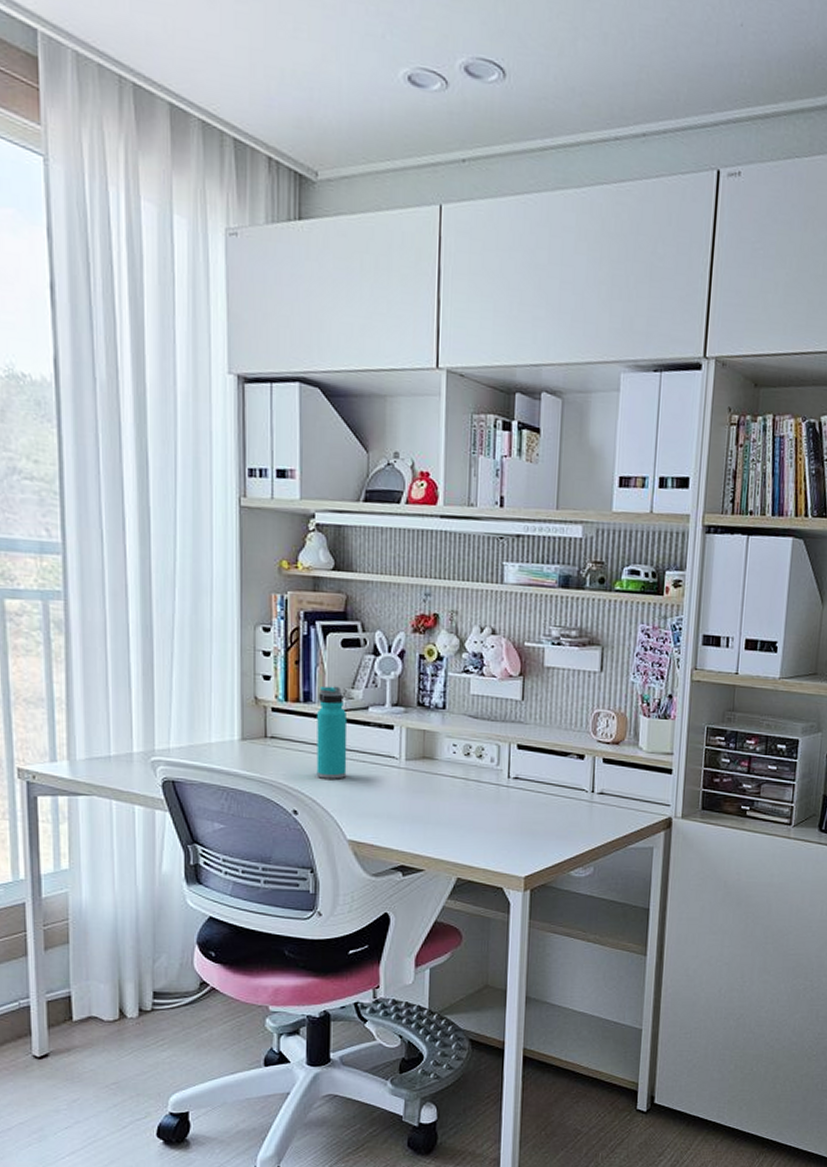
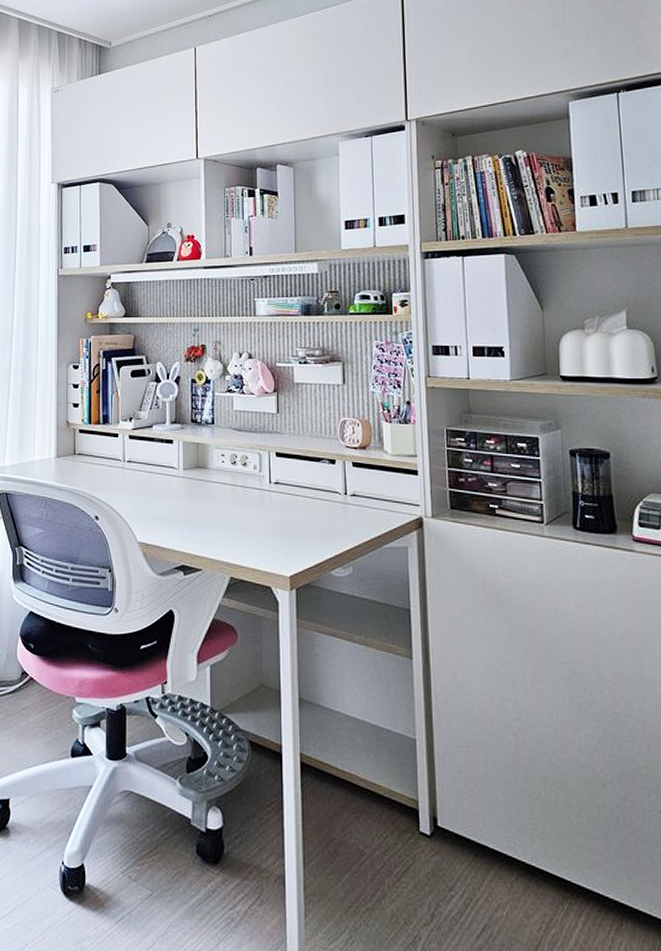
water bottle: present [316,685,348,779] -> none [113,409,137,488]

